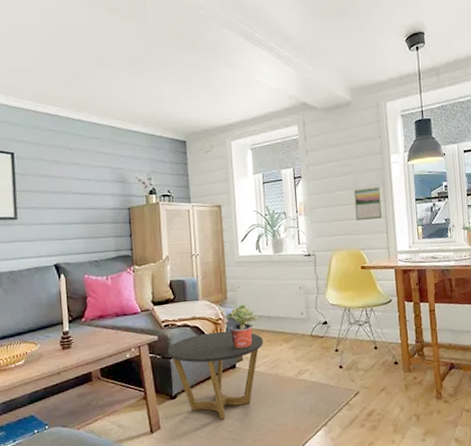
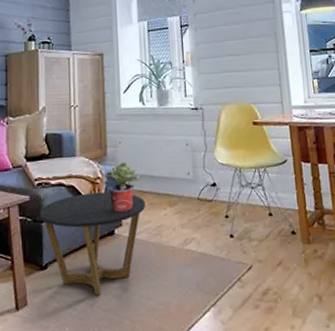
calendar: present [354,185,383,220] -> none [244,35,276,72]

